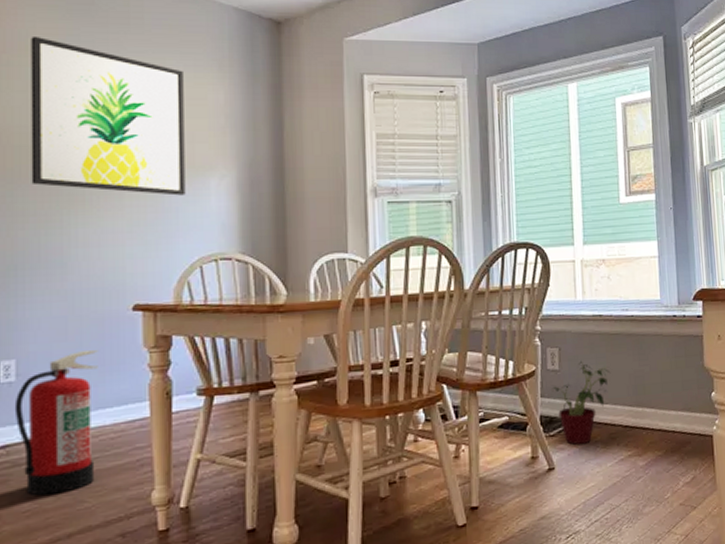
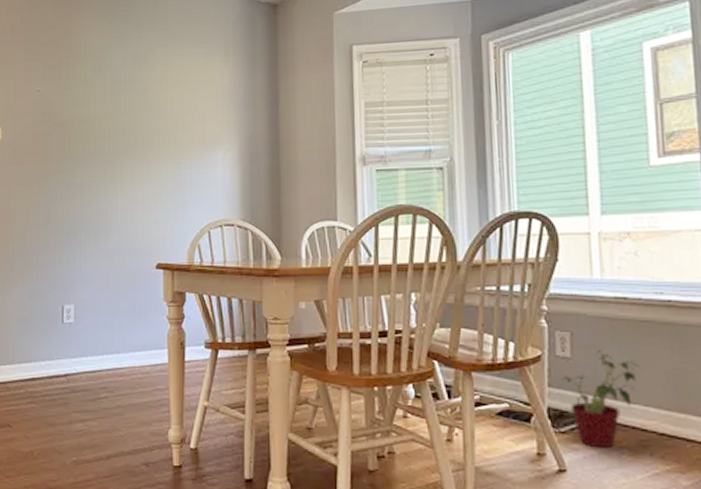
fire extinguisher: present [14,350,98,496] -> none [72,301,130,420]
wall art: present [31,35,186,196] -> none [86,41,197,169]

